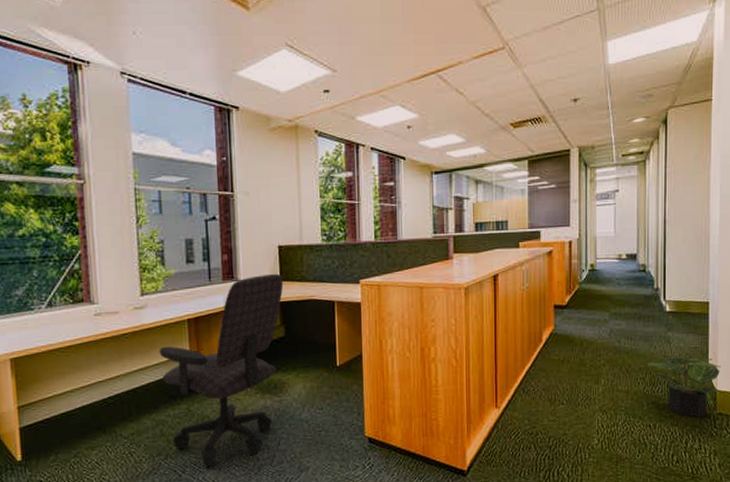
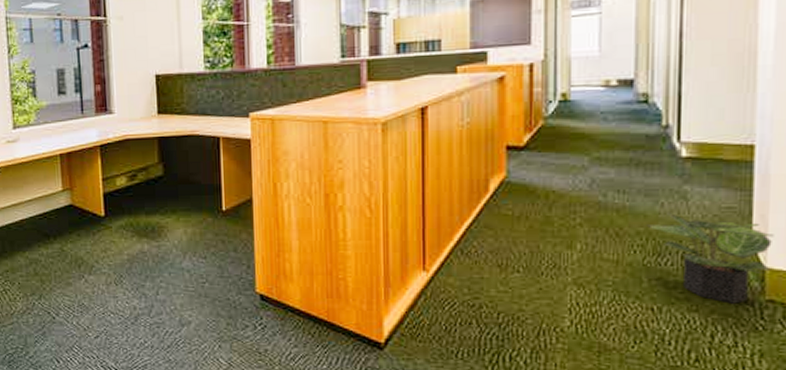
office chair: present [159,273,284,467] -> none [31,105,162,312]

